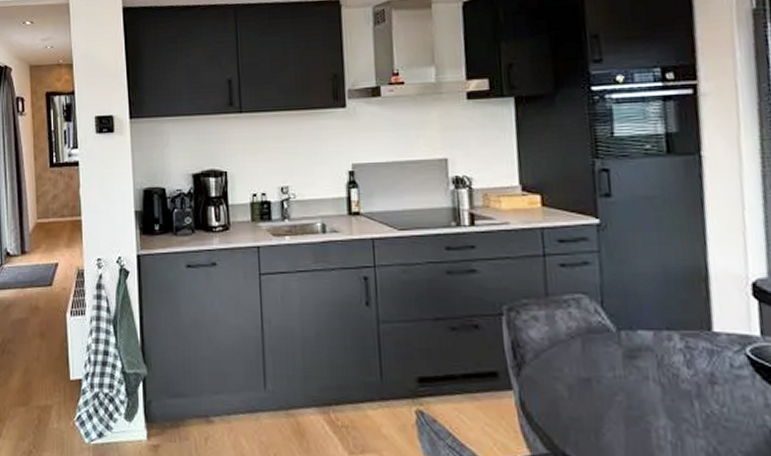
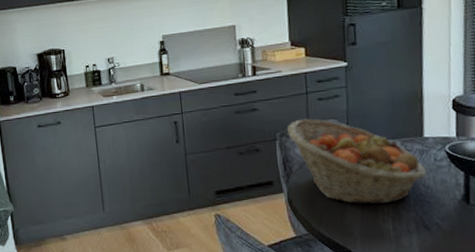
fruit basket: none [517,289,721,422] -> present [287,118,427,205]

